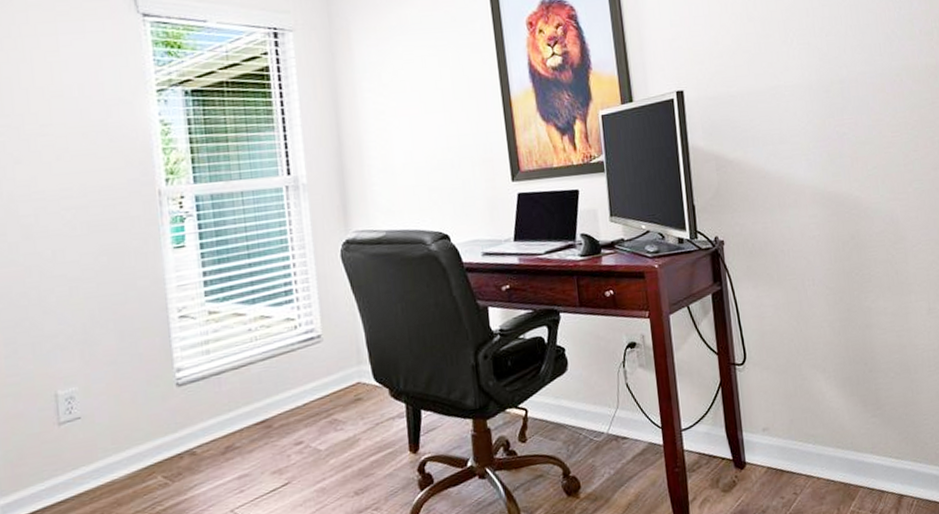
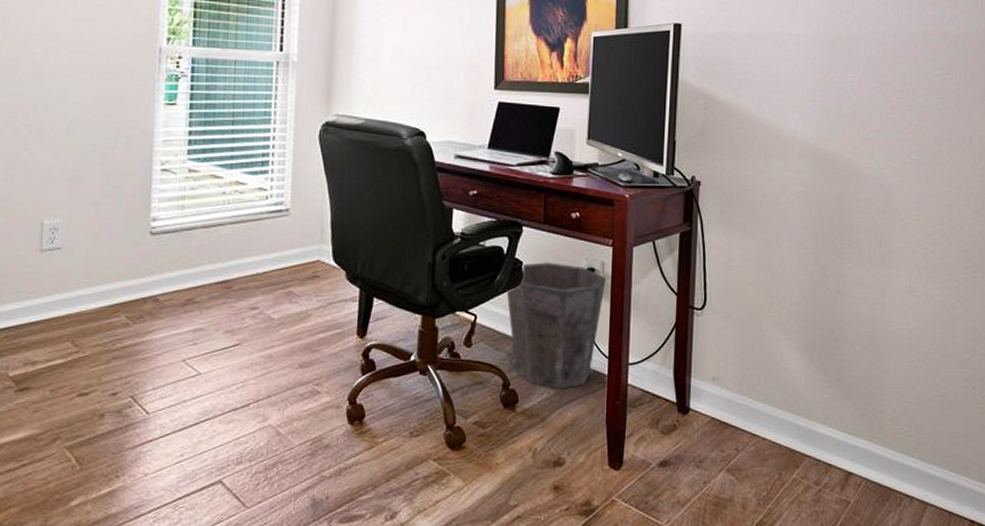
waste bin: none [553,342,649,468] -> present [506,262,606,389]

